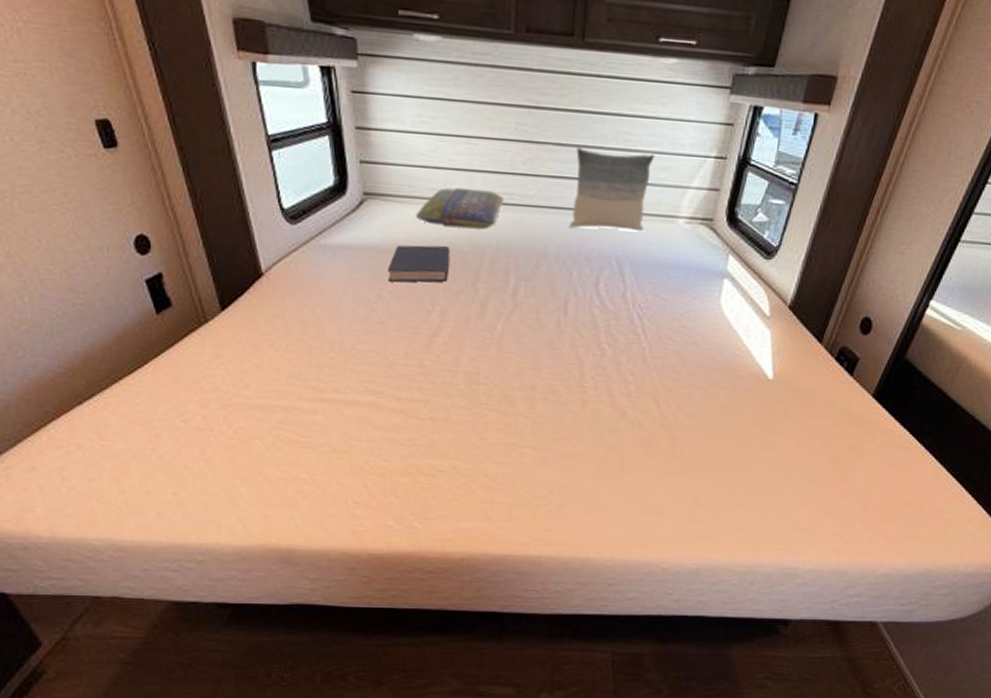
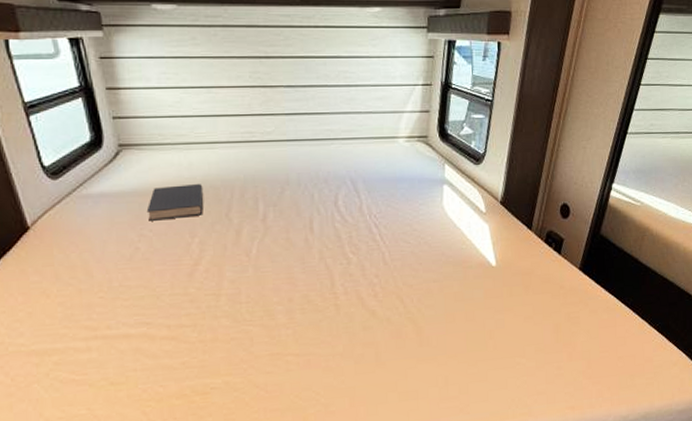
cushion: present [416,187,505,230] -> none [169,131,247,167]
pillow: present [568,146,655,232] -> none [304,86,372,157]

